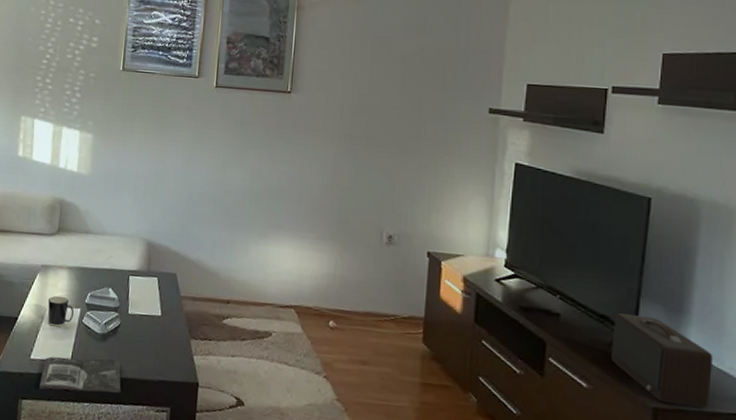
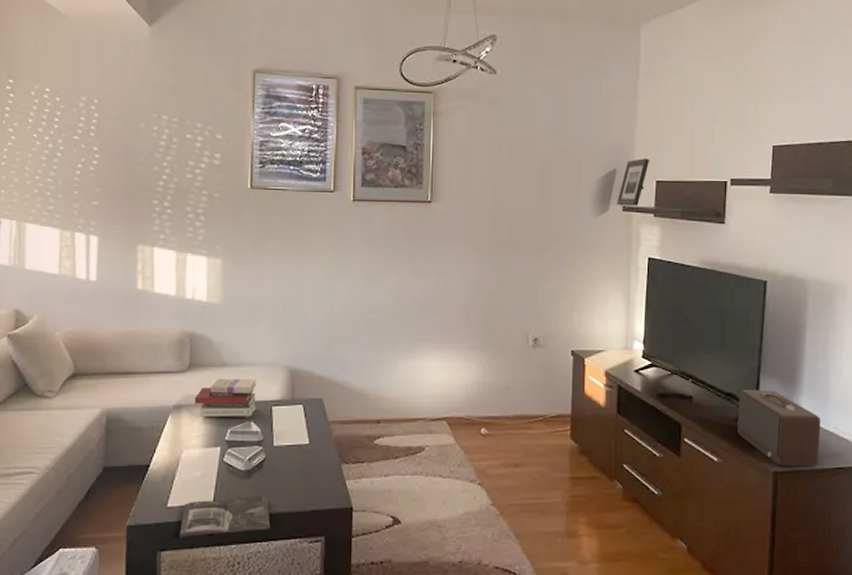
mug: present [47,295,75,327] -> none [183,436,214,469]
books: none [60,244,117,285] -> present [194,378,257,418]
picture frame: none [483,60,522,109] -> present [617,158,650,206]

